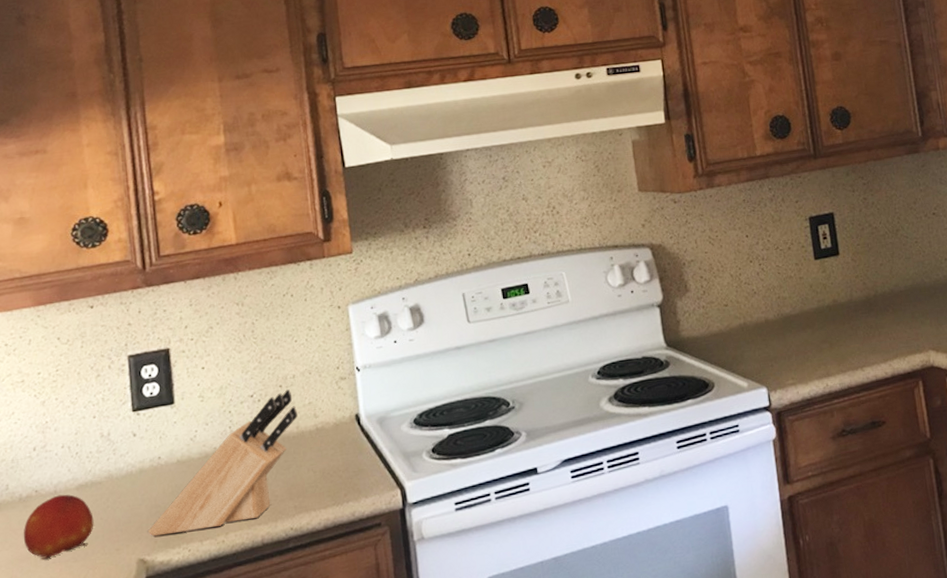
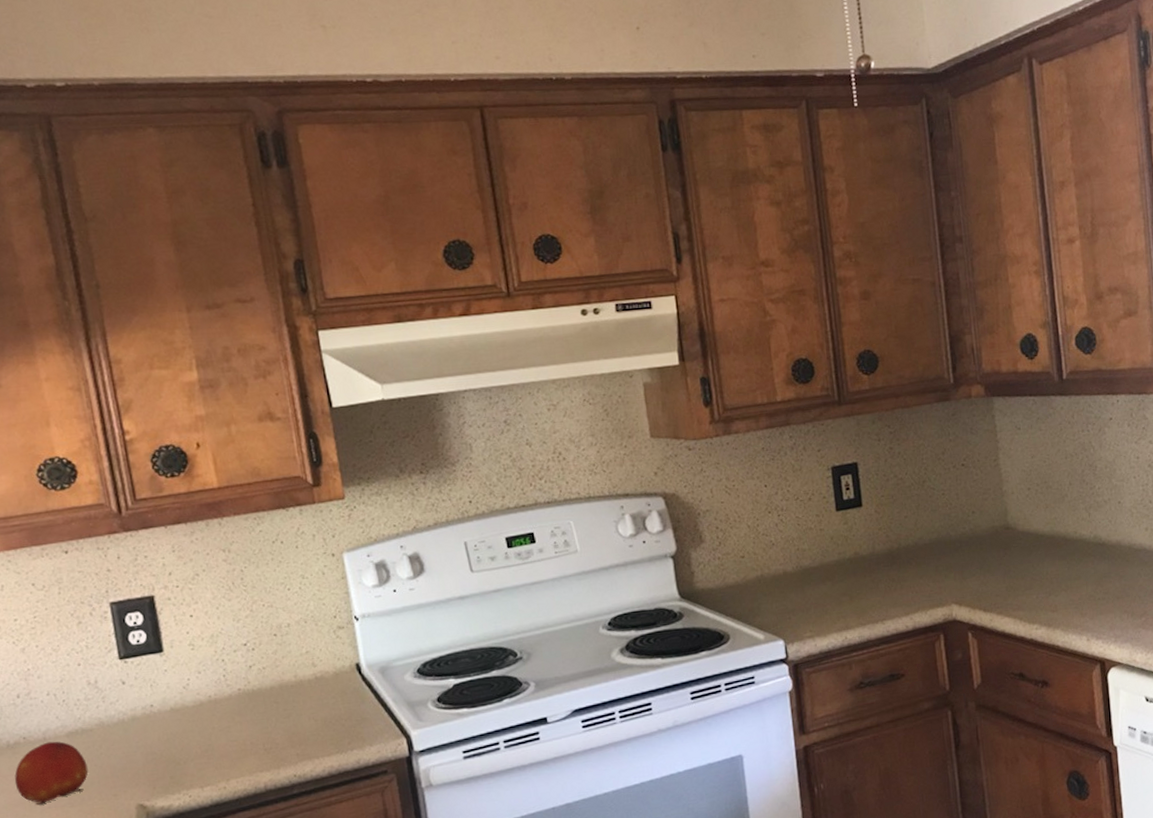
knife block: present [148,389,298,537] -> none [145,638,295,783]

